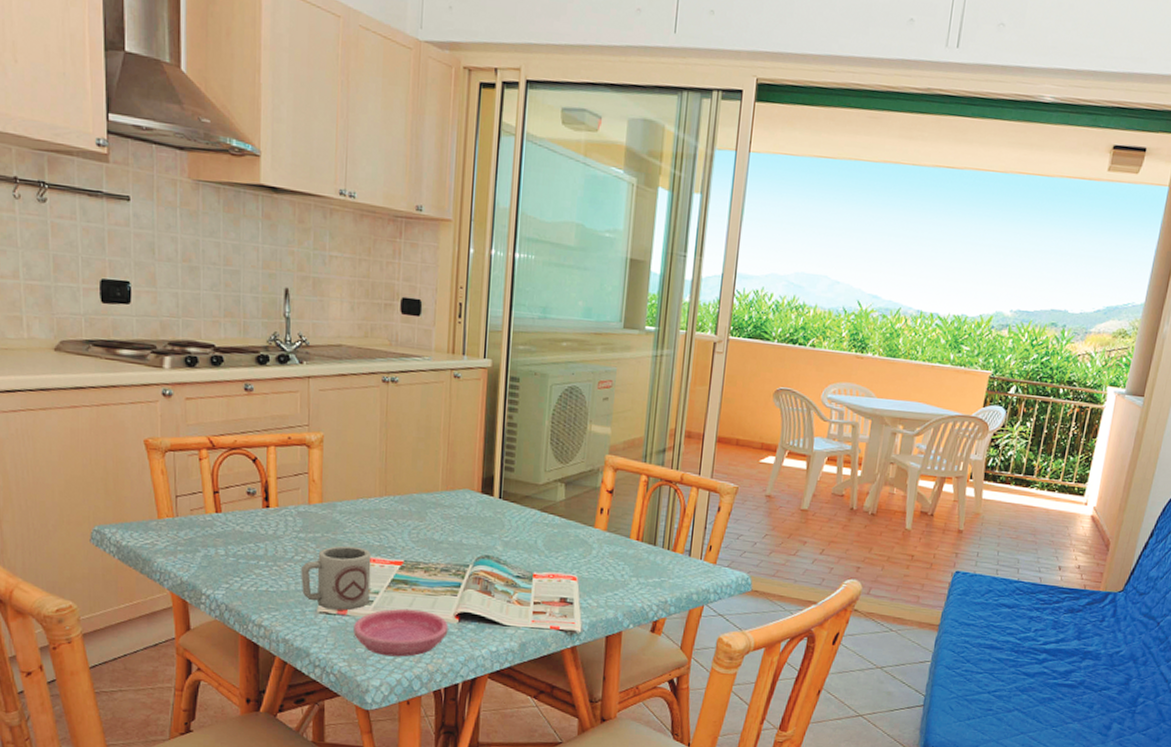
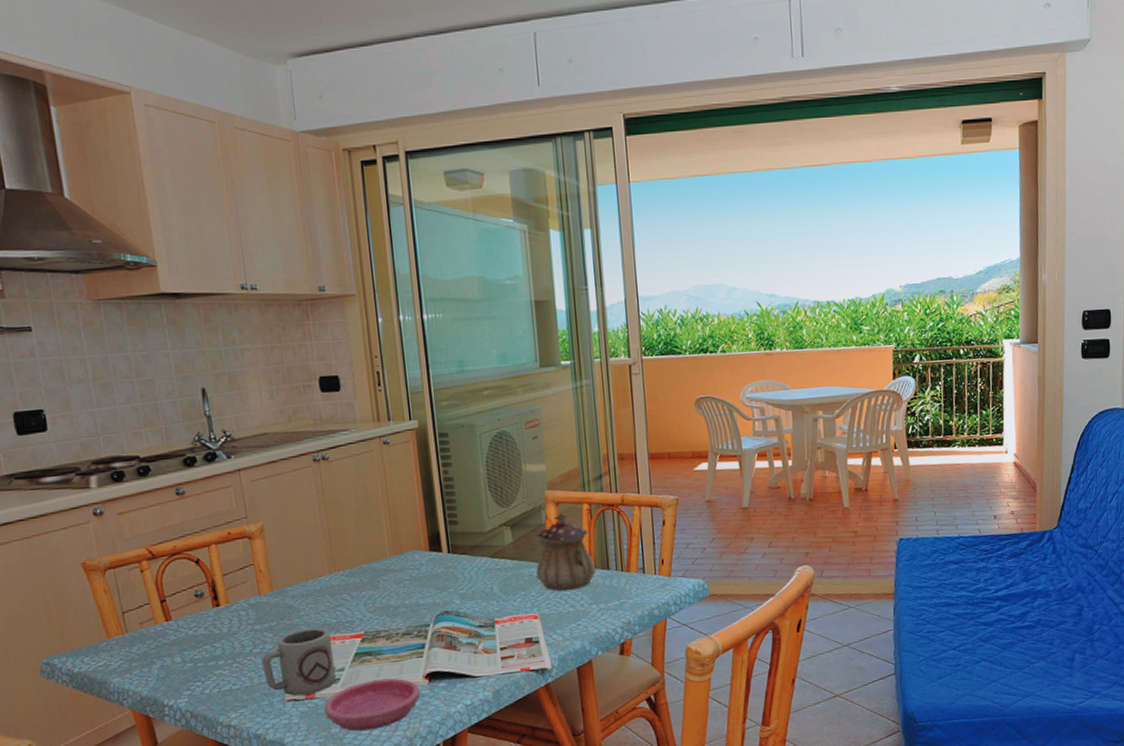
teapot: none [582,480,643,559] -> present [536,513,597,591]

